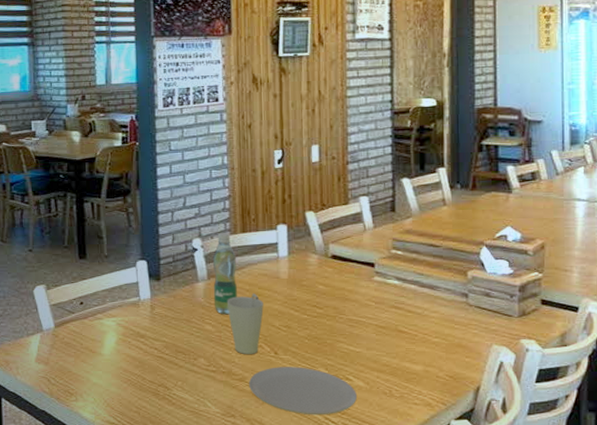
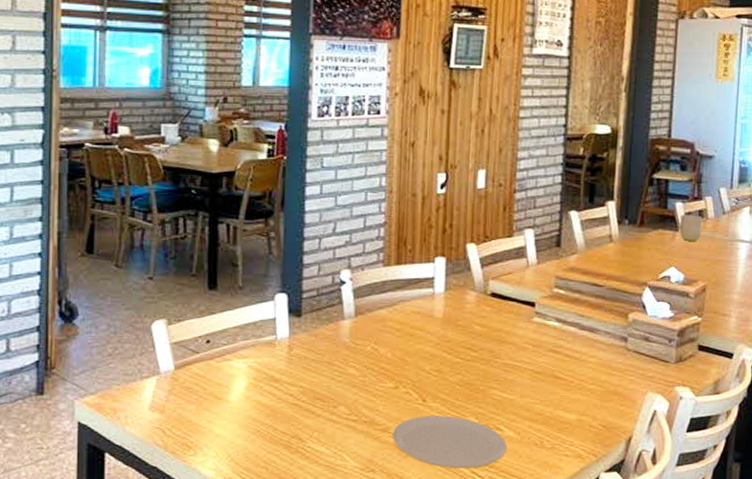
bottle: present [212,232,238,315] -> none [359,263,389,357]
cup: present [226,293,264,354] -> none [374,333,414,401]
cup: none [513,176,536,202] -> present [680,214,703,241]

